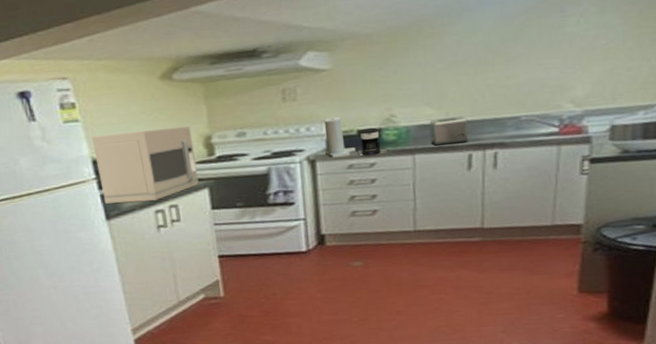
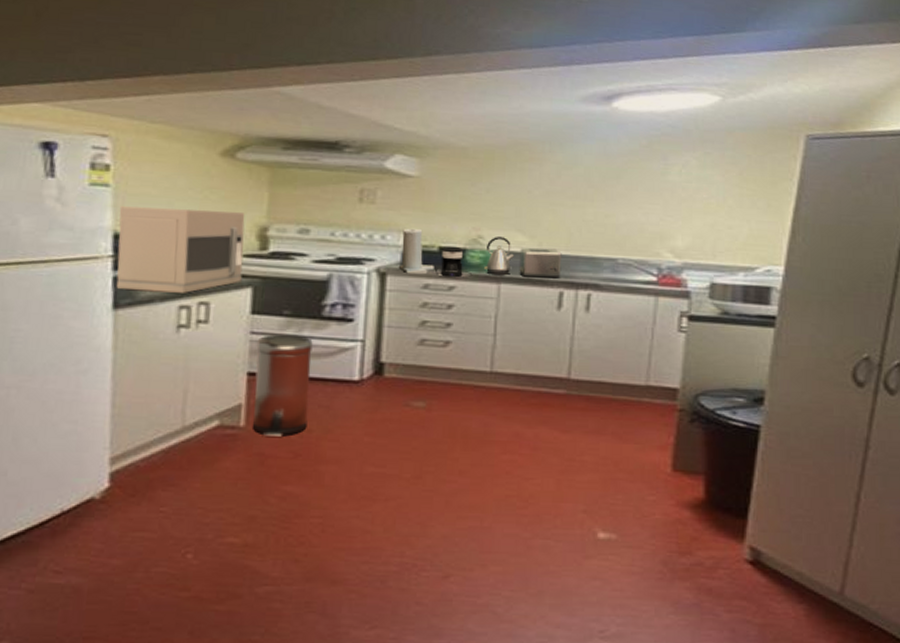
pedal bin: none [220,221,272,303] -> present [253,334,313,438]
kettle: none [399,112,426,149] -> present [485,237,515,276]

